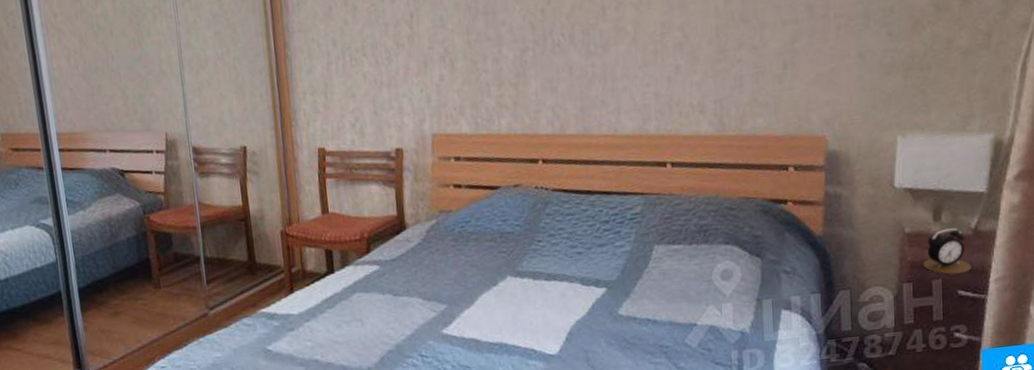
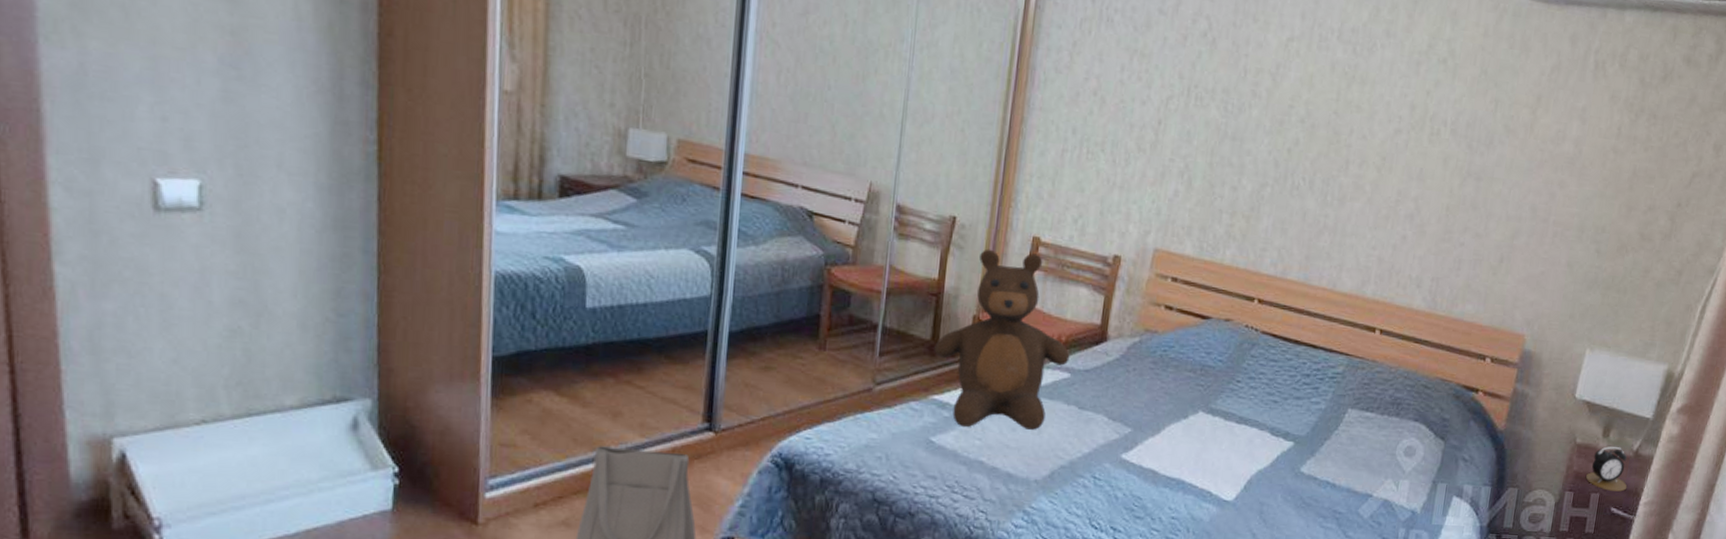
teddy bear: none [252,163,376,332] -> present [934,248,1070,431]

